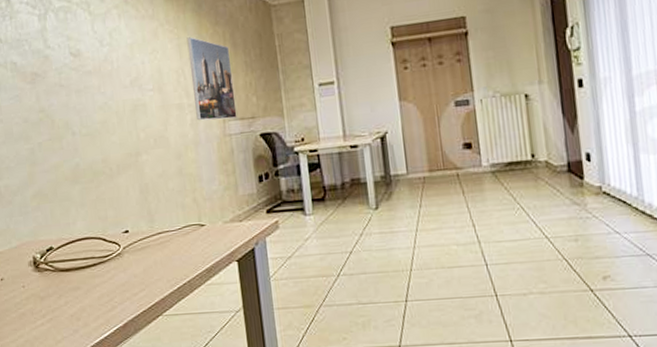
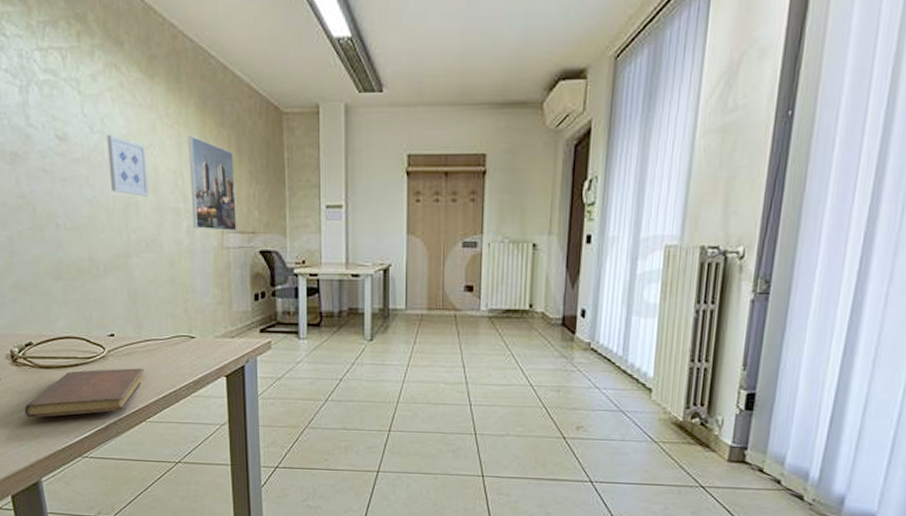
notebook: none [46,261,159,323] -> present [24,368,145,418]
wall art: none [114,45,155,98] -> present [106,134,149,197]

